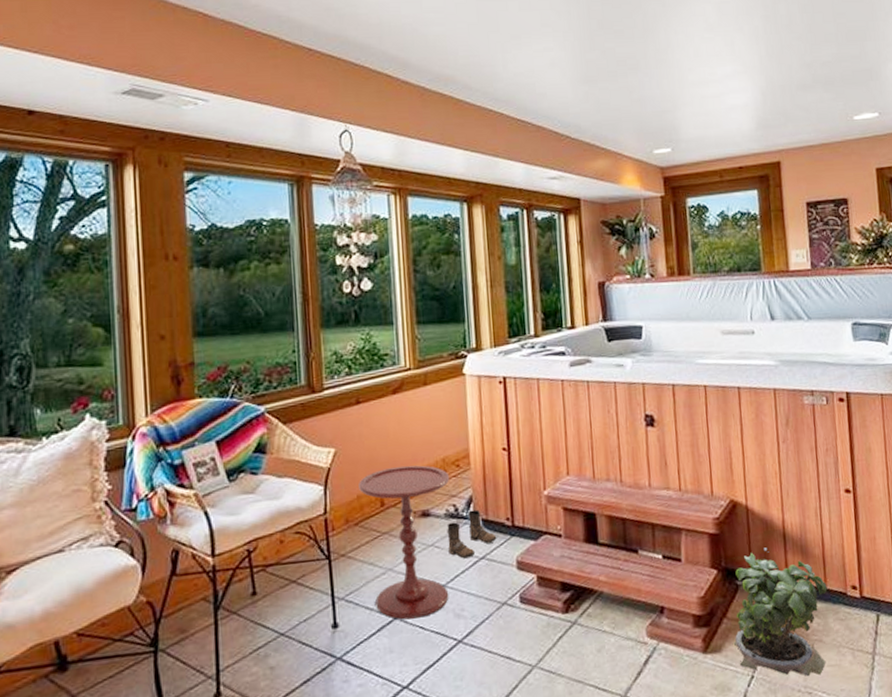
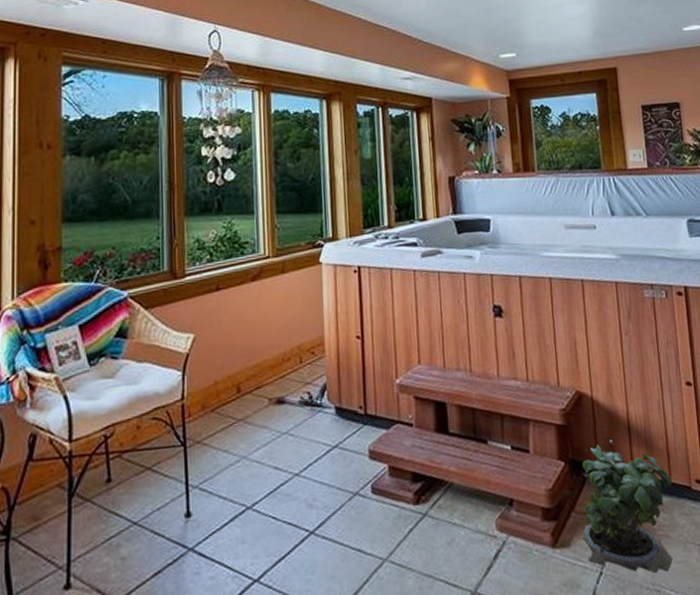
side table: present [359,465,450,620] -> none [216,352,305,509]
boots: present [447,509,497,559] -> none [301,397,350,447]

